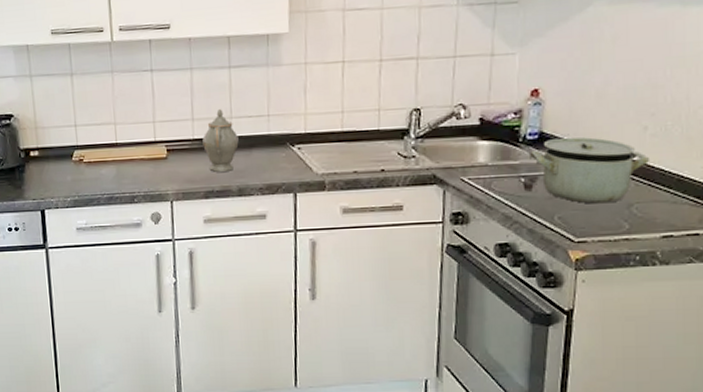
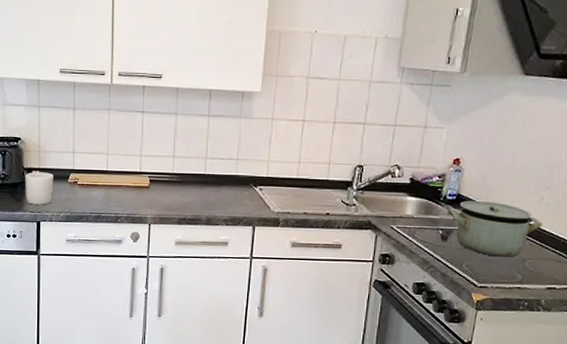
mug: none [22,151,57,191] -> present [25,172,54,205]
teapot: present [202,109,239,172] -> none [180,150,211,203]

